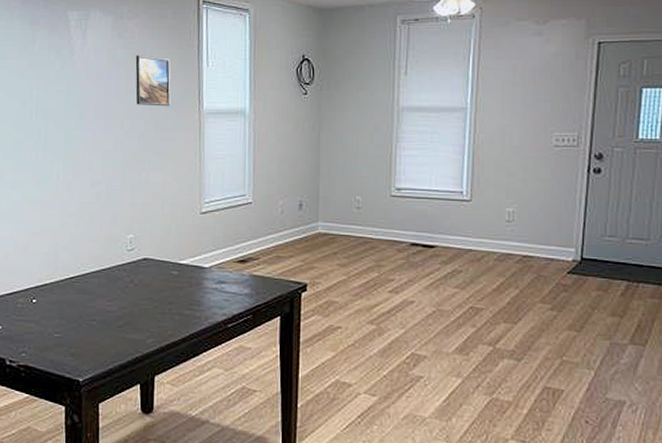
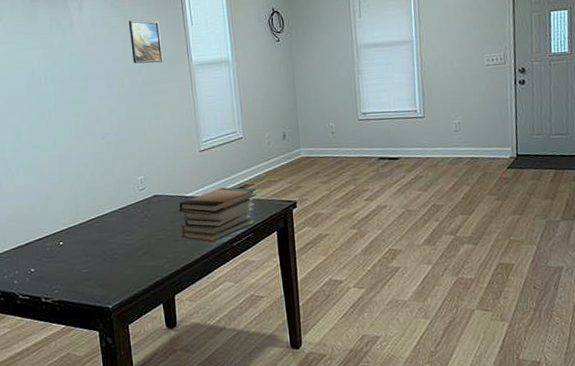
book stack: none [169,257,262,320] -> present [179,187,257,243]

